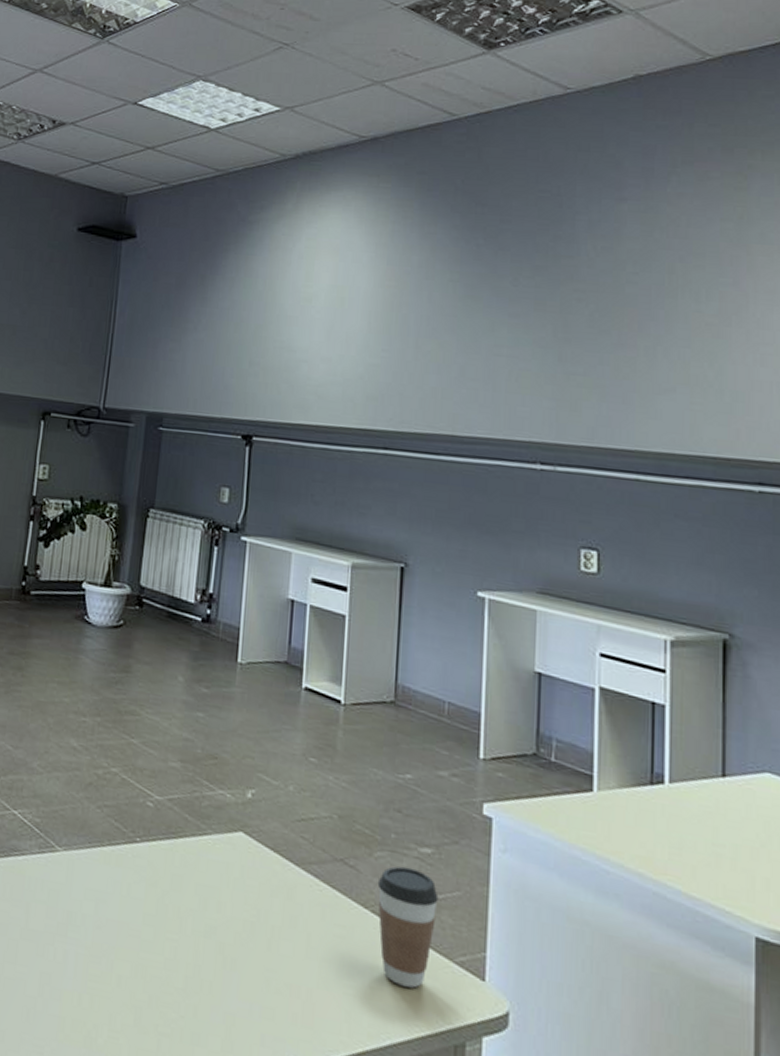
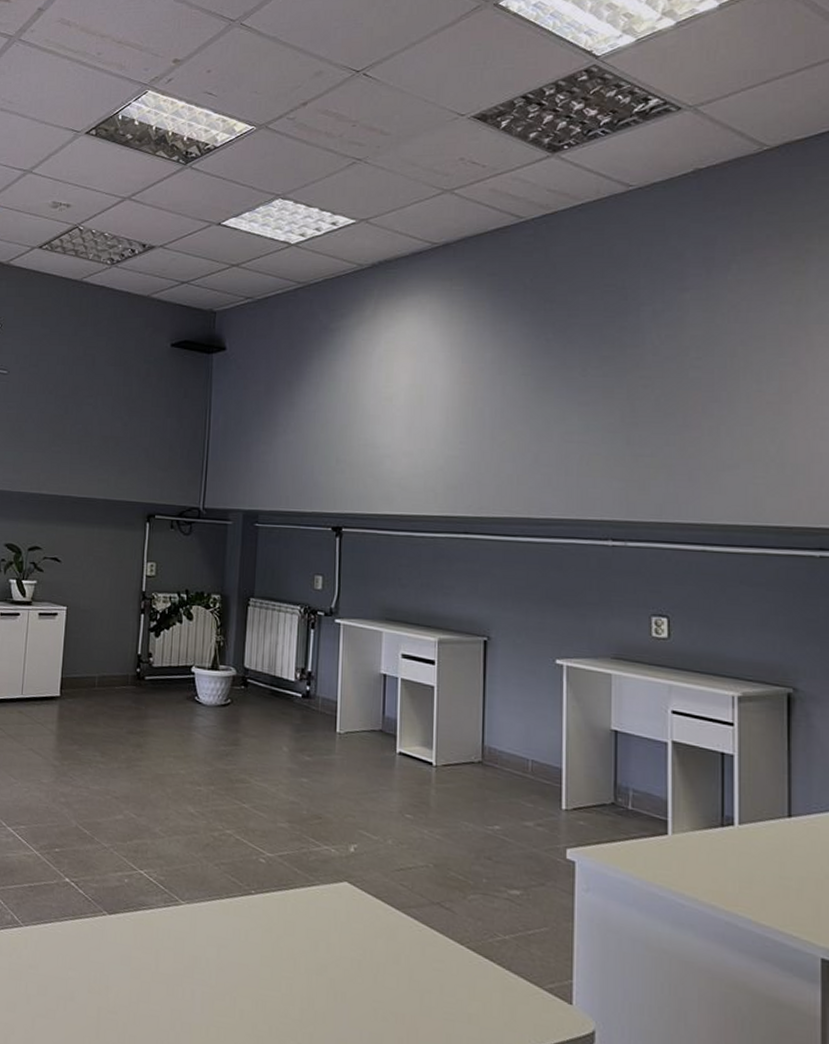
coffee cup: present [377,866,439,989] -> none [471,907,528,1013]

